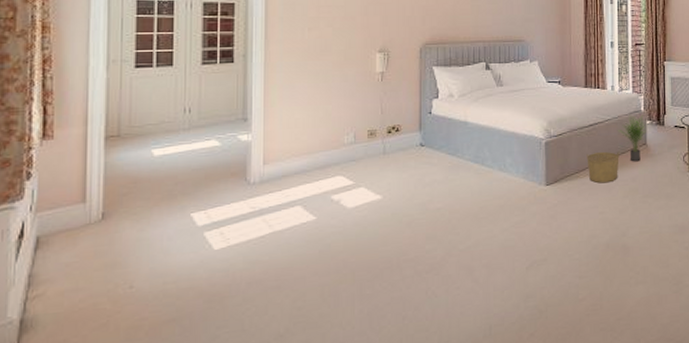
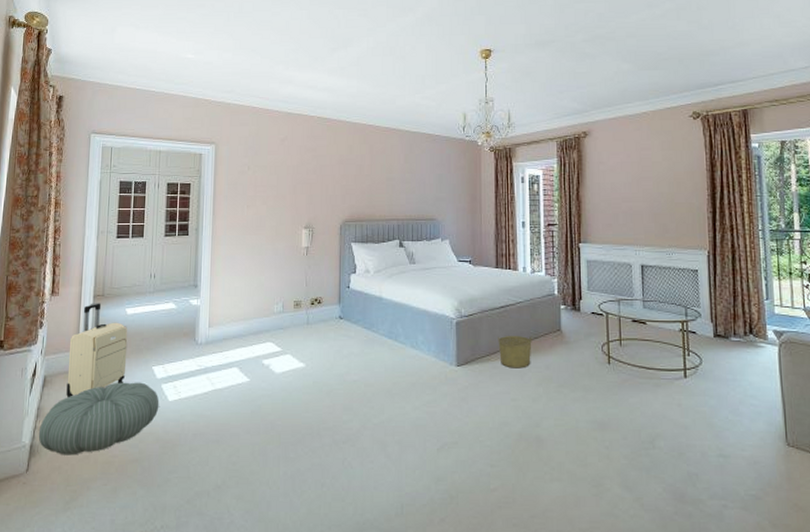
pouf: none [31,232,202,327] -> present [38,382,159,456]
suitcase: none [71,145,156,260] -> present [66,303,128,398]
potted plant: present [619,114,646,162] -> none [531,297,561,348]

